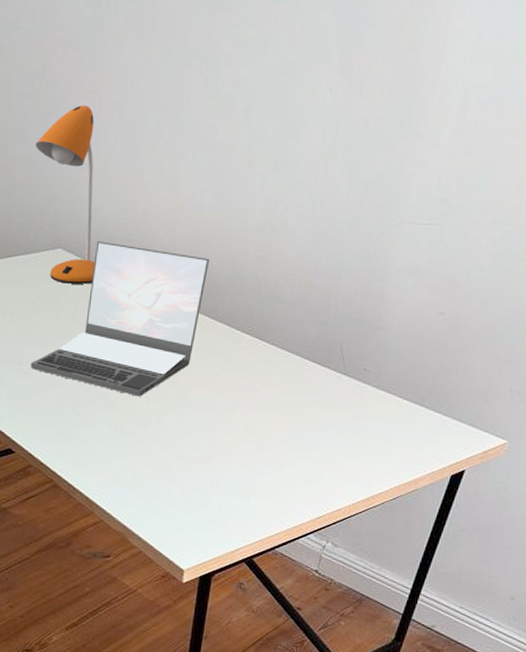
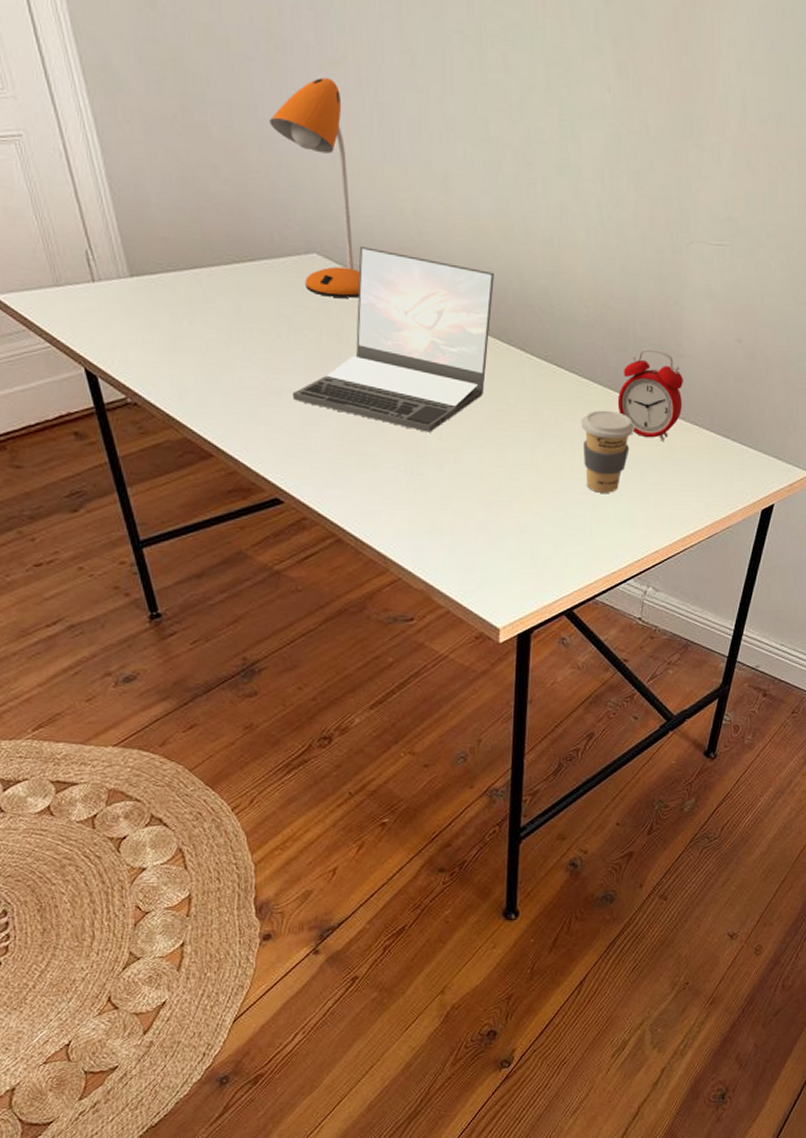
coffee cup: none [275,378,328,454] -> present [580,410,635,493]
alarm clock: none [313,322,380,408] -> present [617,348,683,441]

